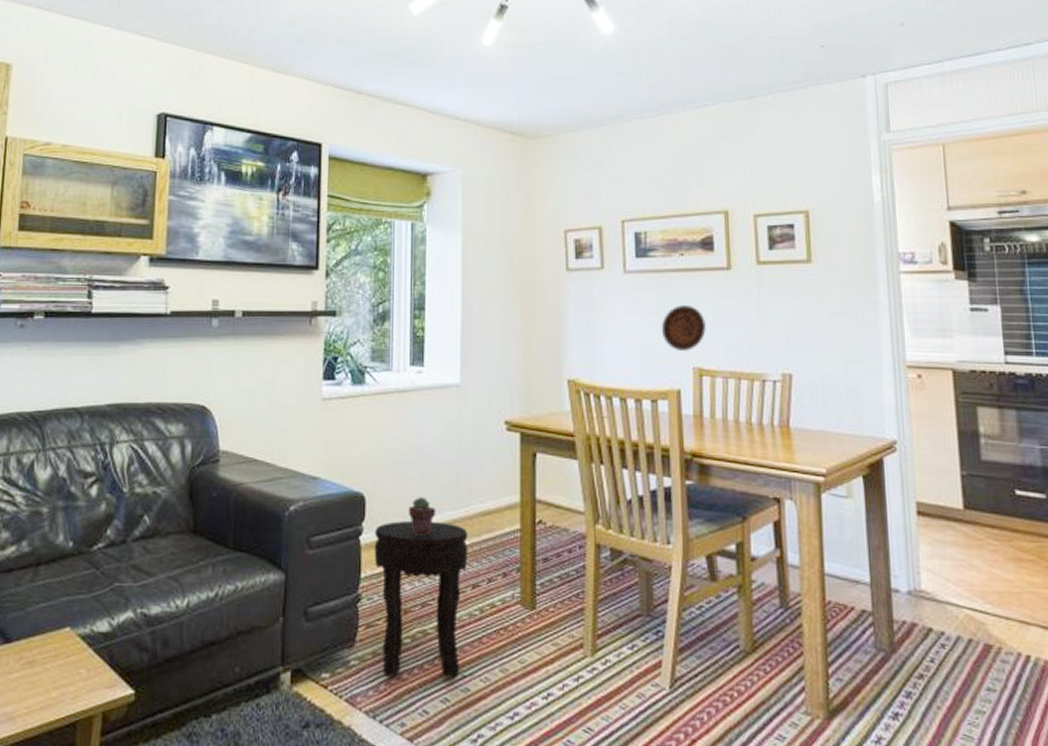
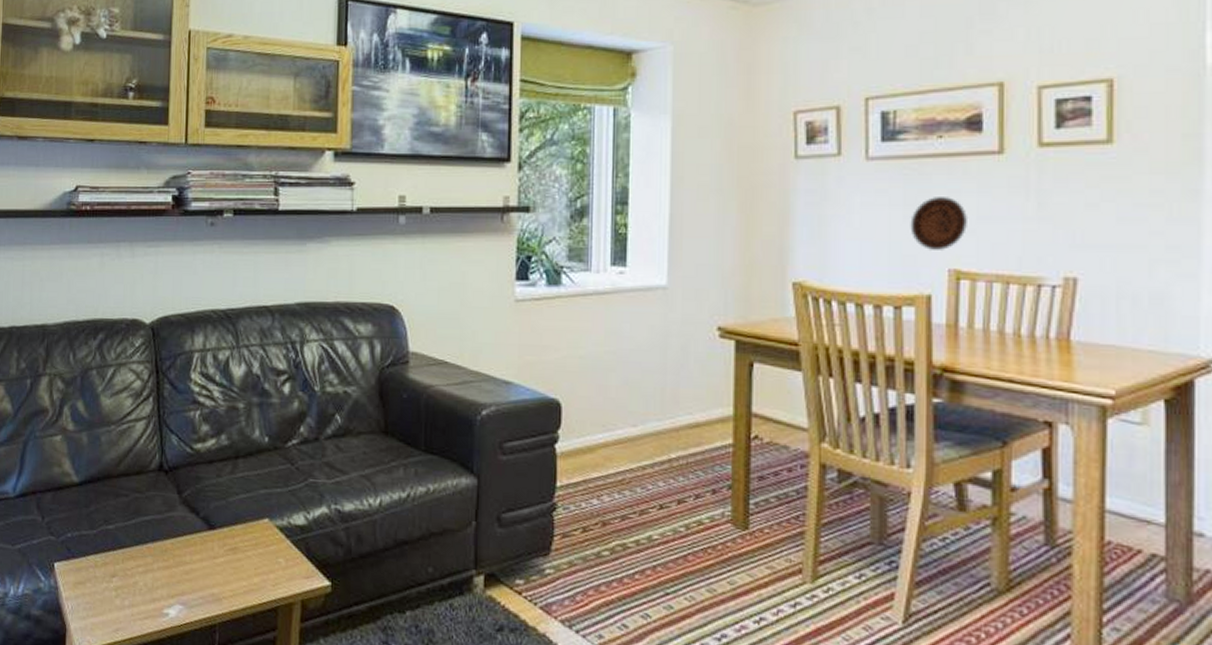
side table: present [374,521,468,679] -> none [570,430,674,595]
potted succulent: present [408,497,437,535] -> none [607,405,639,447]

